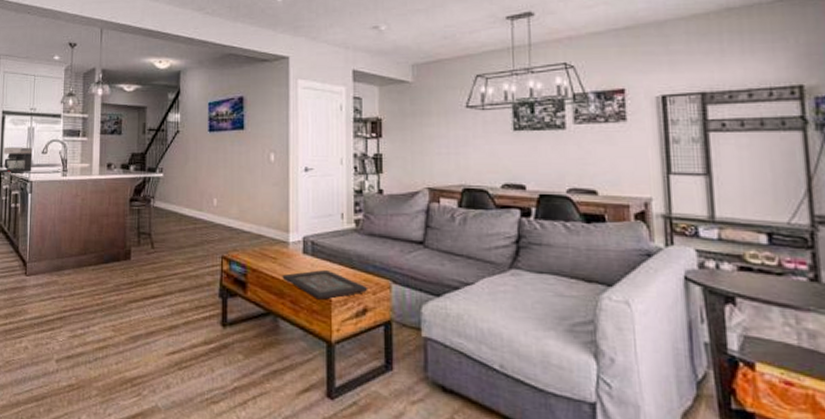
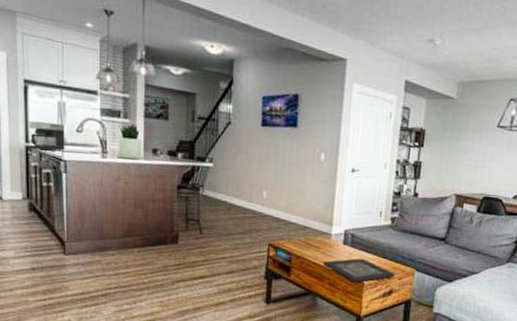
planter: none [75,141,99,176] -> present [116,123,143,160]

